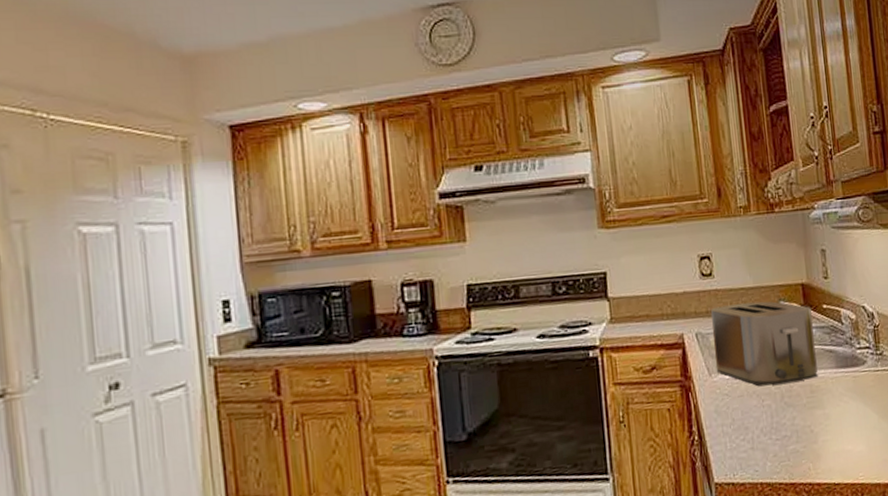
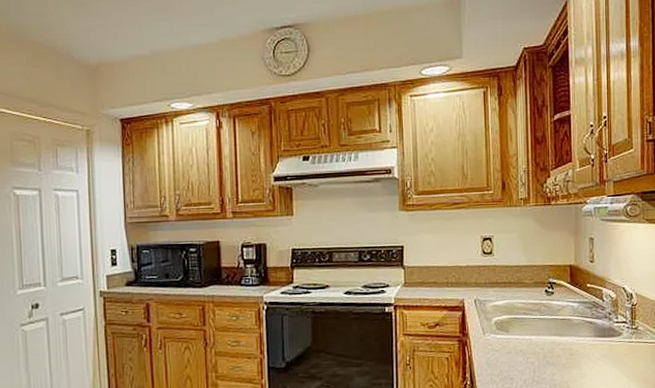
toaster: present [710,301,818,387] -> none [488,277,578,347]

